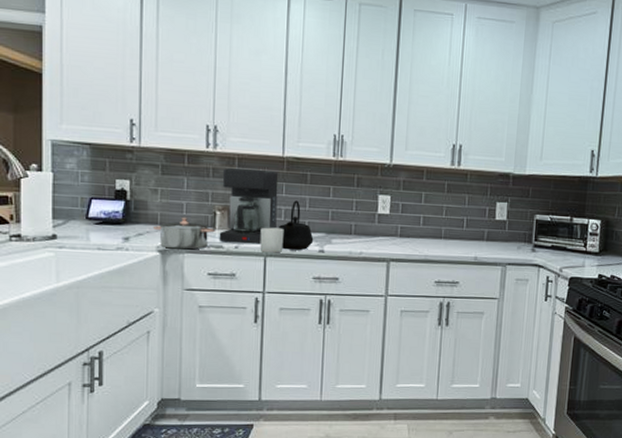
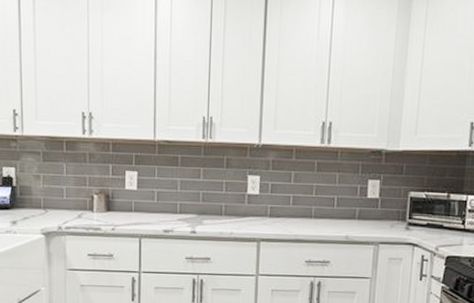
cooking pot: present [152,217,216,251] -> none [37,201,94,233]
coffee maker: present [219,168,278,243] -> none [97,153,151,225]
mug: present [260,227,284,253] -> none [135,209,157,234]
kettle: present [279,200,314,250] -> none [152,183,186,231]

